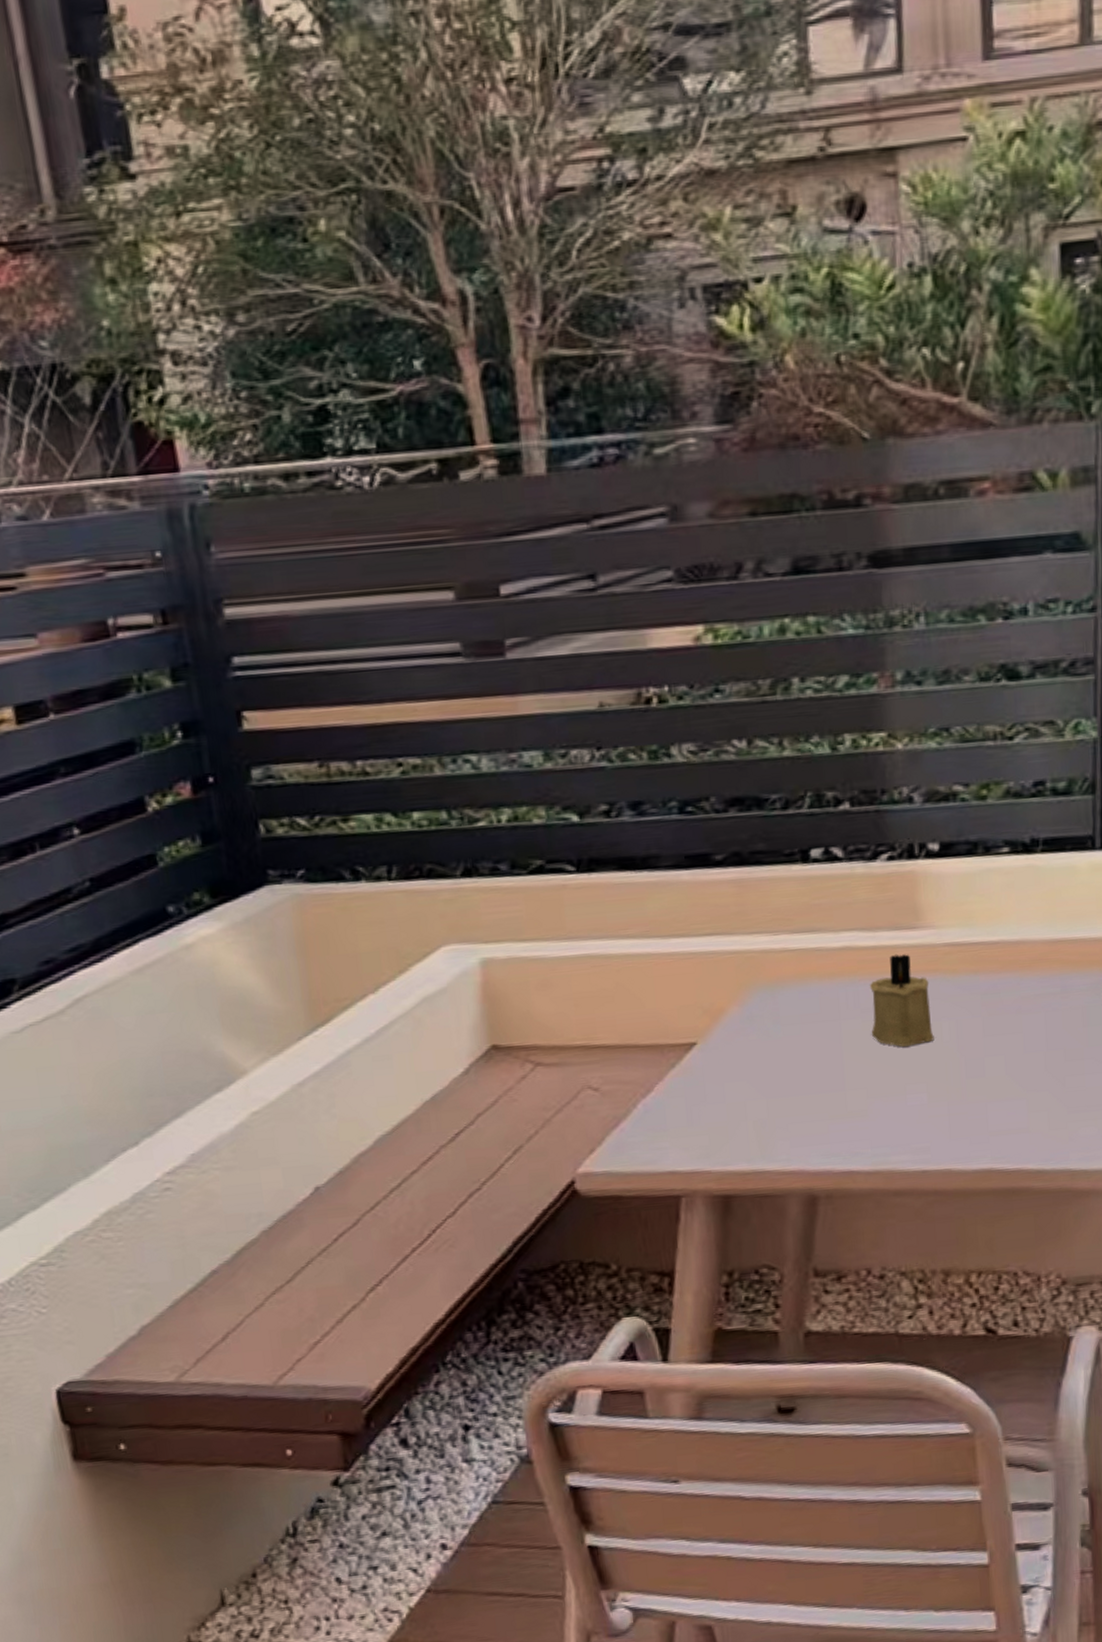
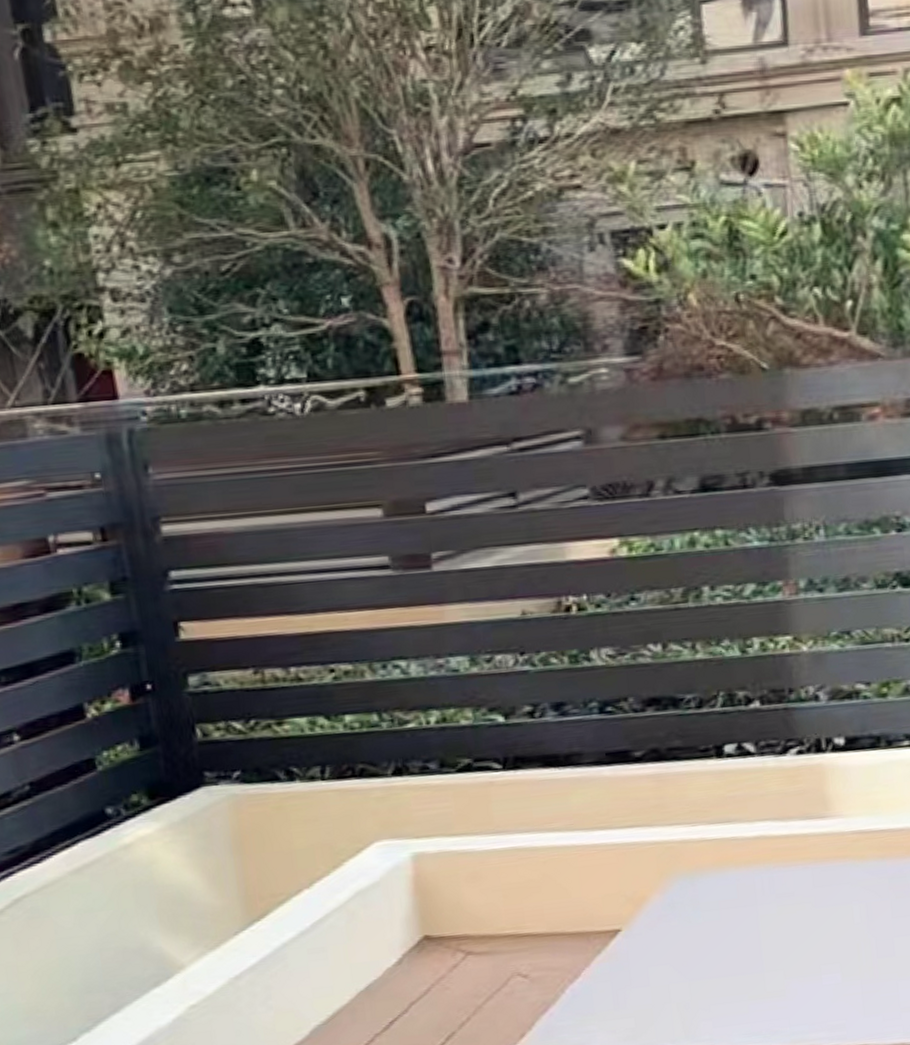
candle: present [870,954,934,1048] -> none [784,842,846,930]

